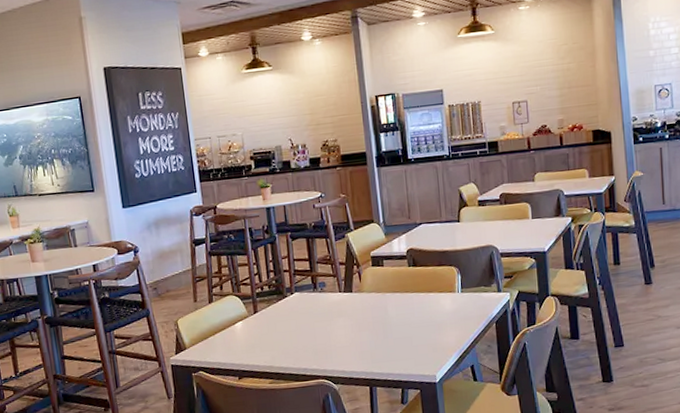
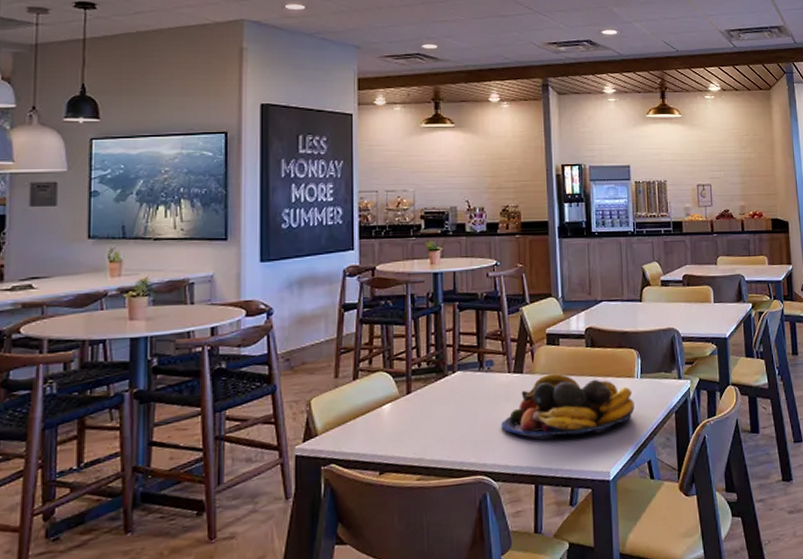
fruit bowl: none [336,291,457,346] -> present [501,374,635,437]

